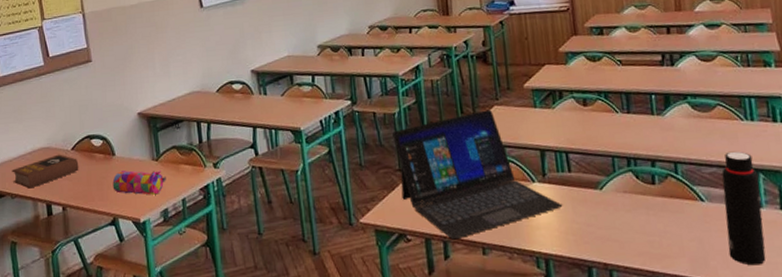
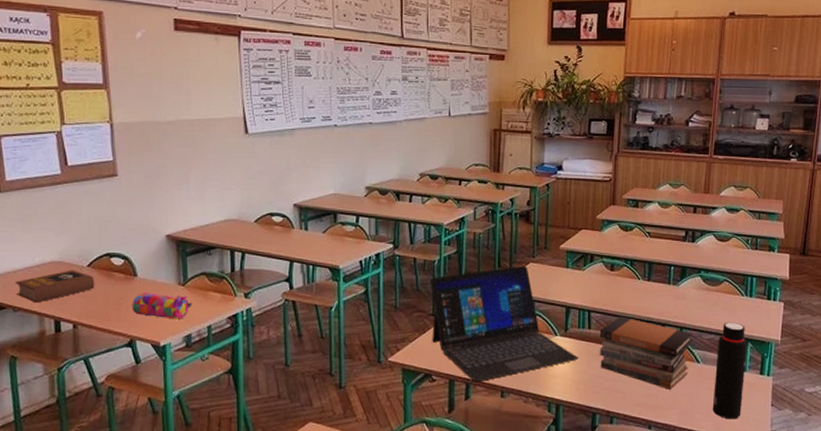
book stack: none [581,155,693,235] -> present [599,316,692,390]

